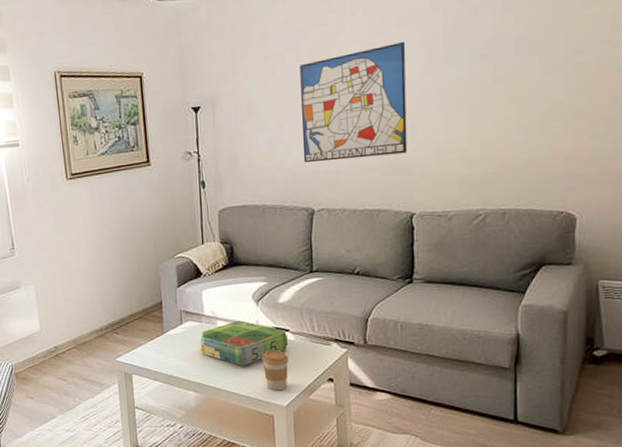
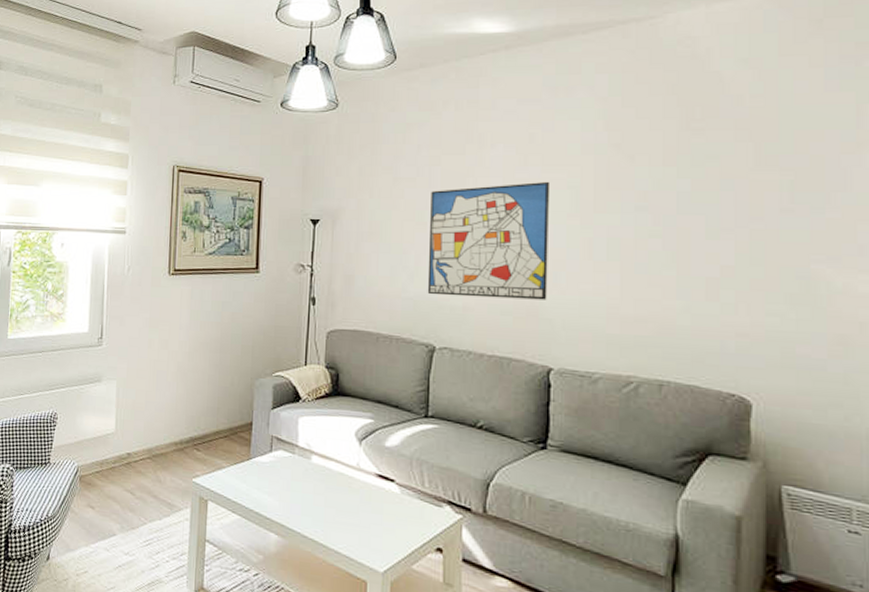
board game: present [200,320,288,366] -> none [289,458,392,514]
coffee cup: present [262,350,289,391] -> none [359,500,391,552]

